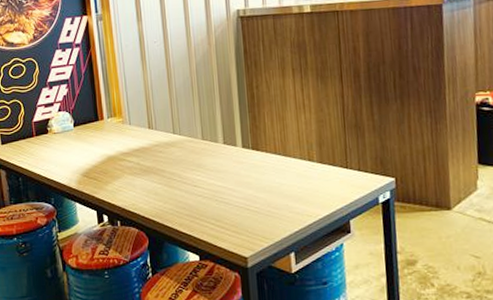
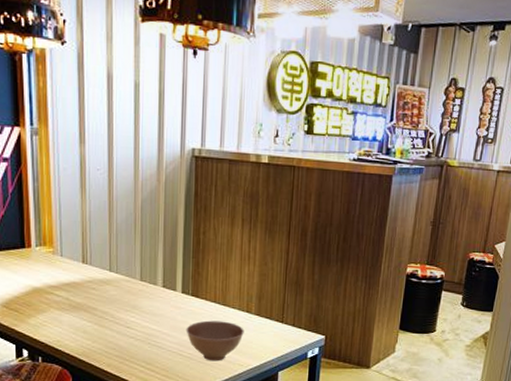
bowl: none [250,172,309,214] -> present [186,320,244,362]

